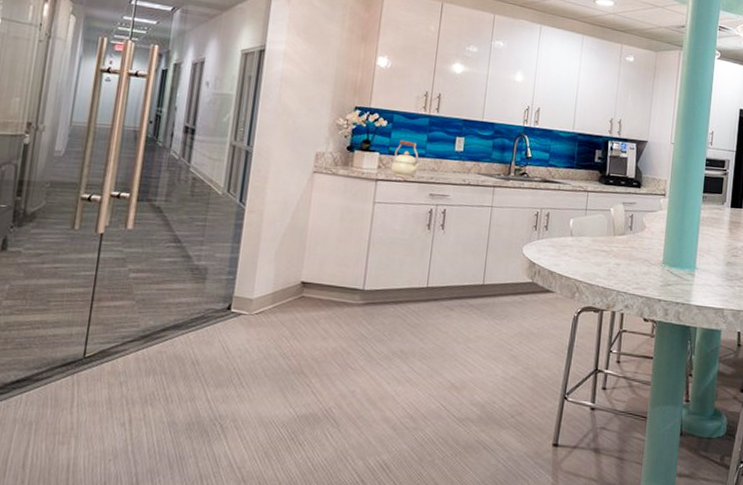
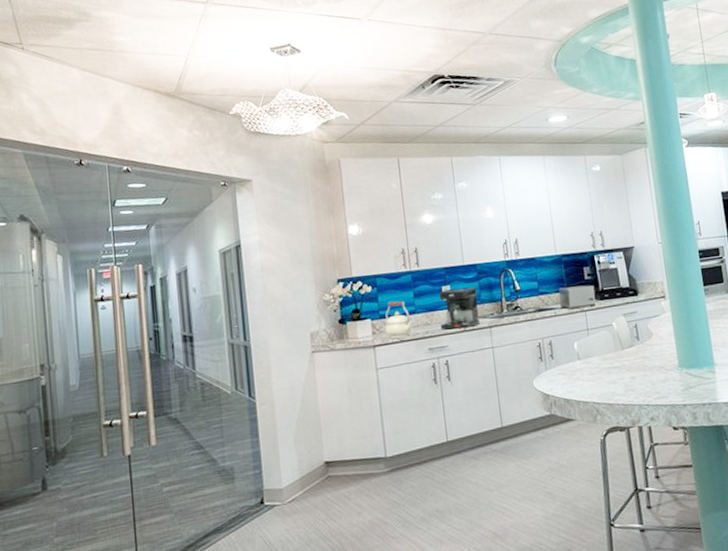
coffee maker: none [446,141,490,183] -> present [439,287,480,330]
toaster: none [566,164,602,189] -> present [558,284,596,311]

